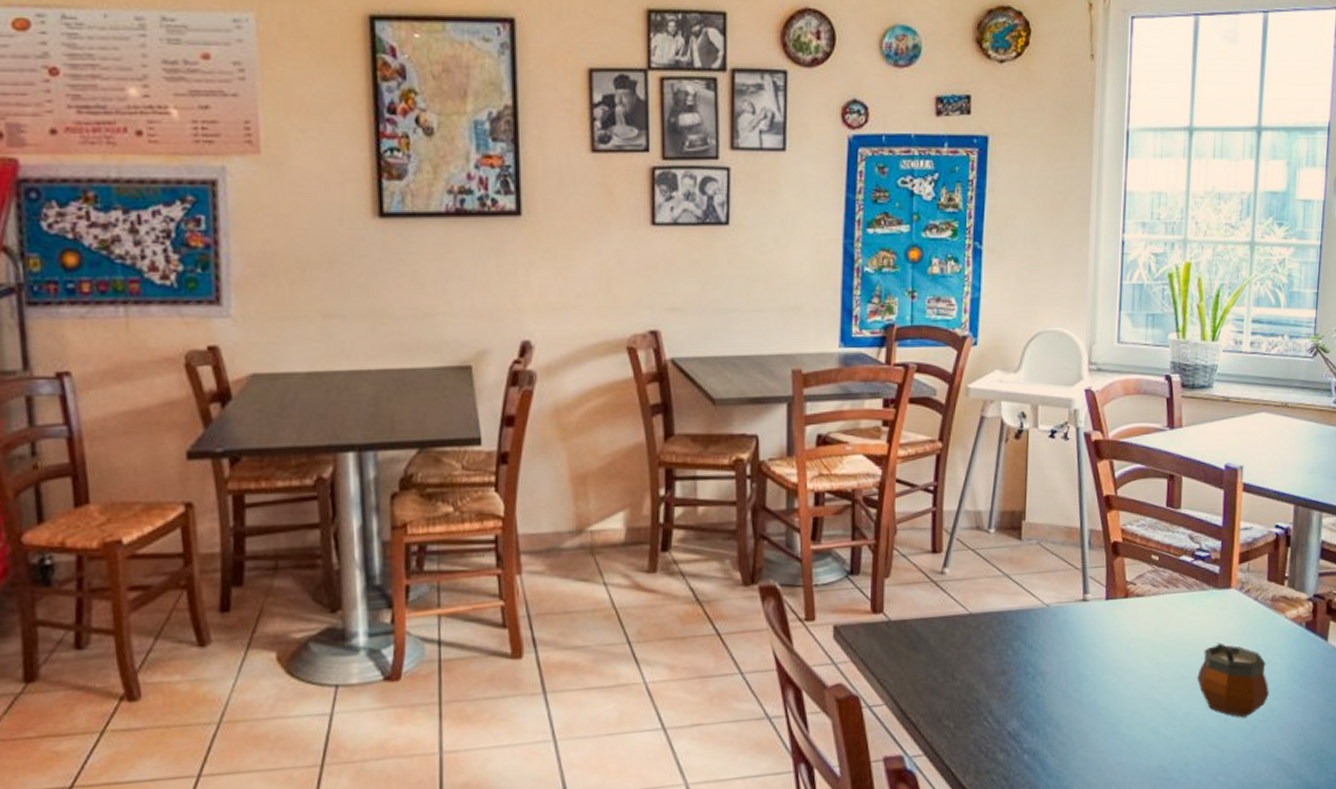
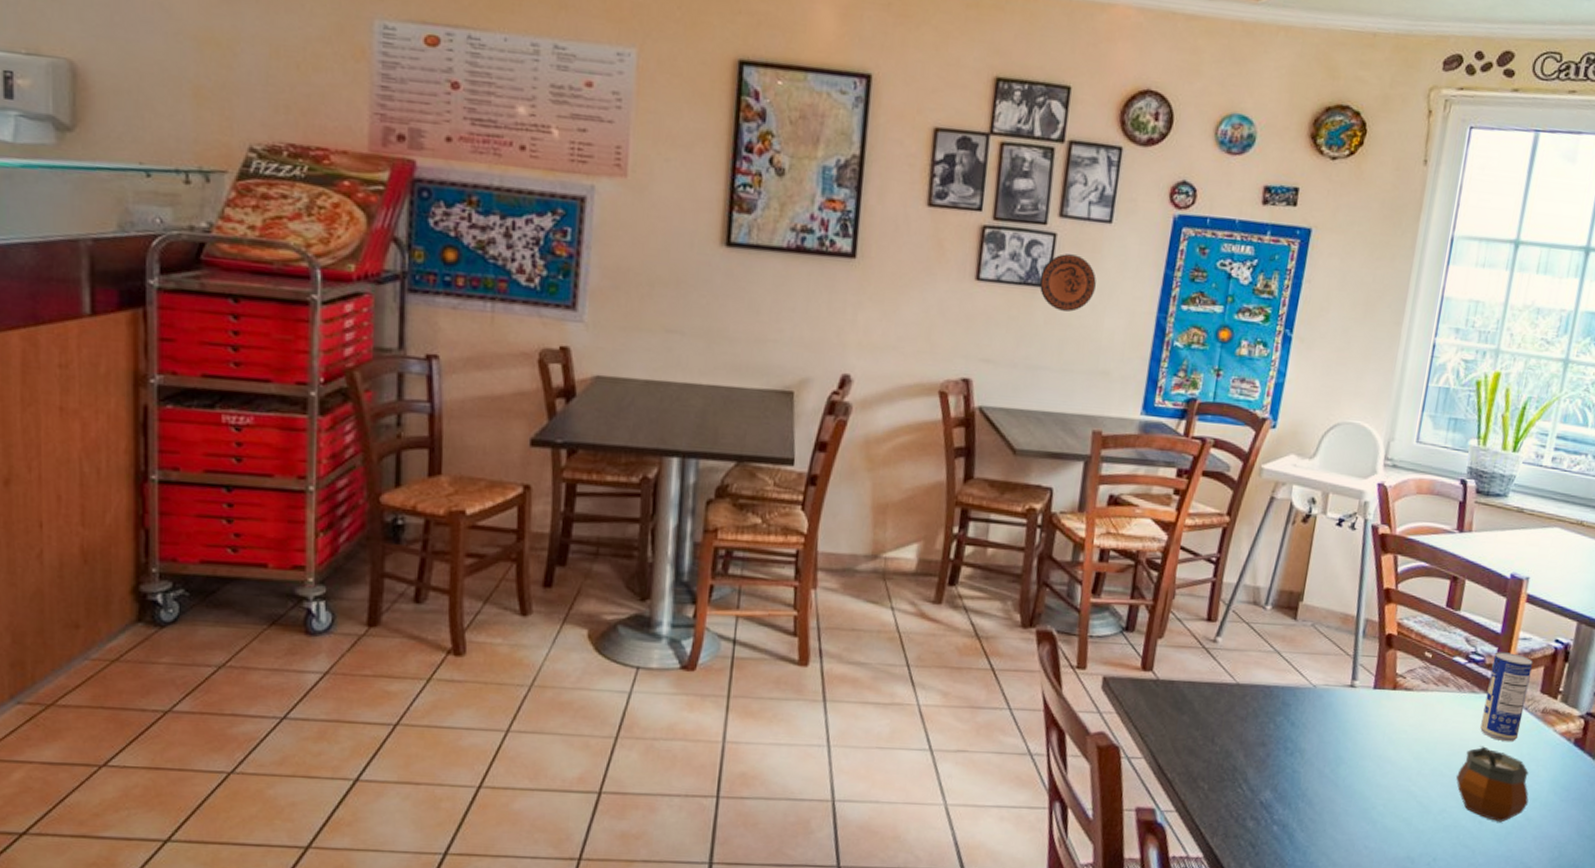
decorative plate: none [718,188,777,248] -> present [1039,254,1096,312]
beverage can: none [1214,544,1257,636] -> present [1480,652,1533,742]

